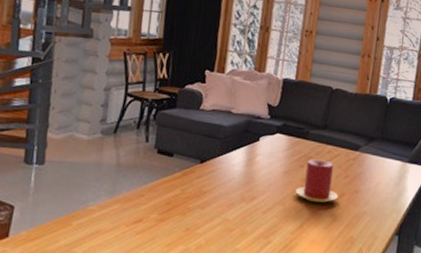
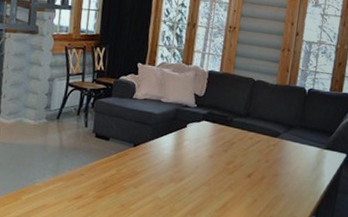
candle: present [295,159,339,203] -> none [220,144,260,185]

